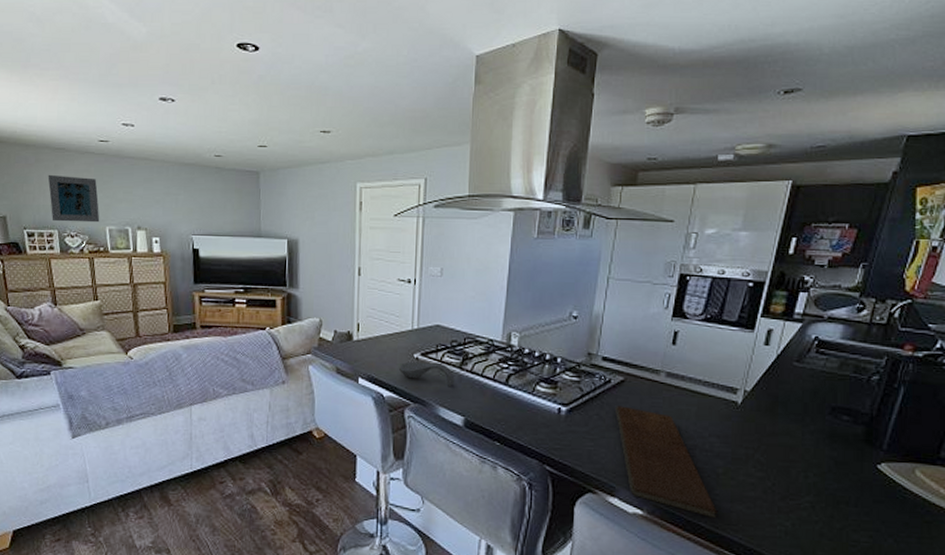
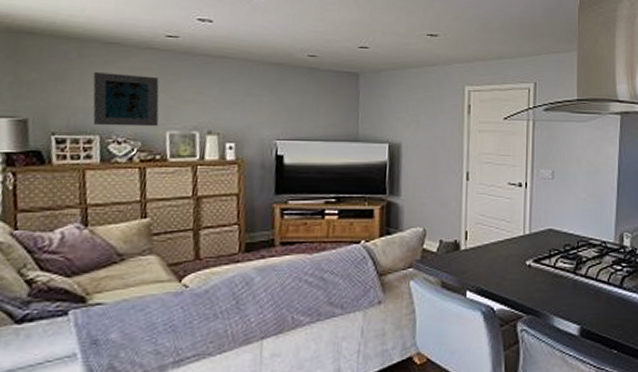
spoon rest: present [398,361,455,386] -> none [510,268,569,293]

